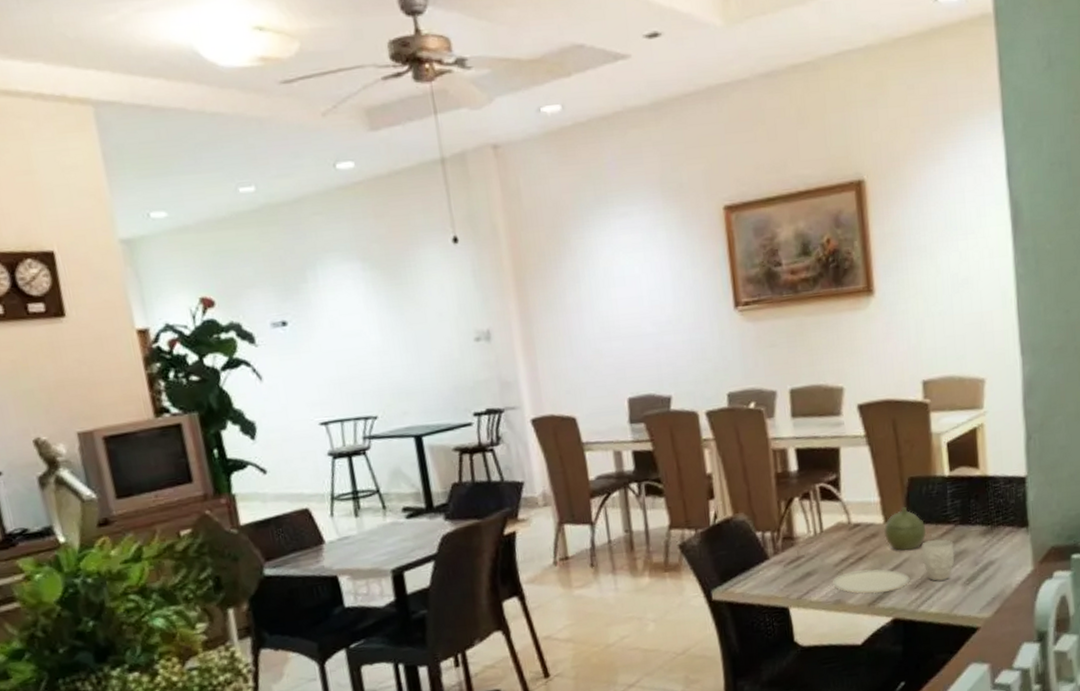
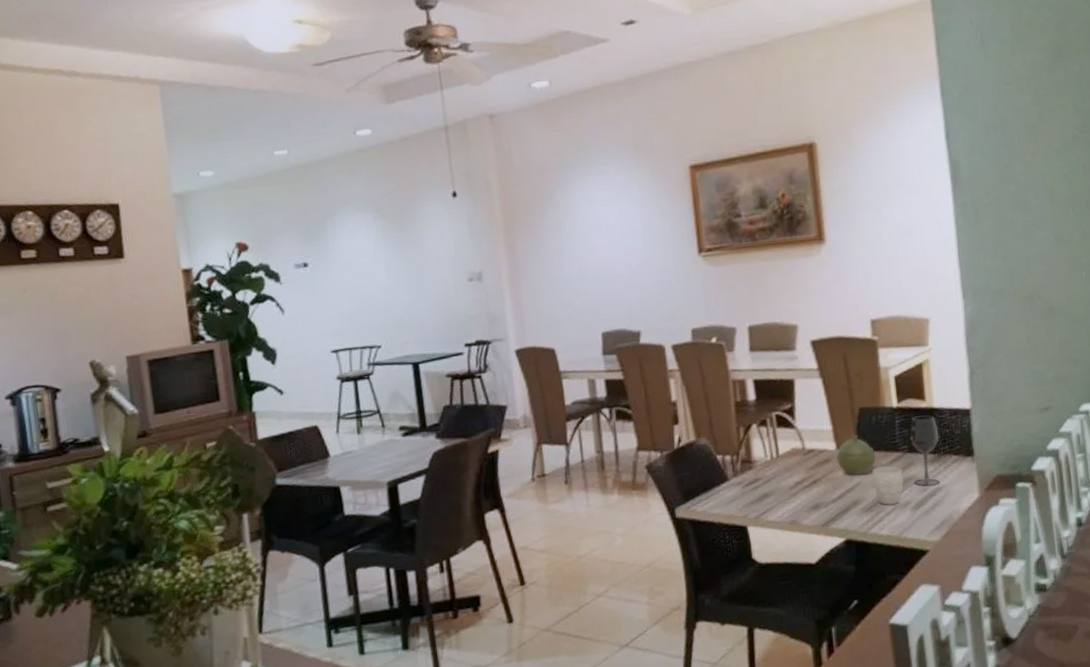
plate: present [832,569,910,594] -> none [787,492,862,515]
wine glass: none [962,484,993,561] -> present [909,415,940,487]

